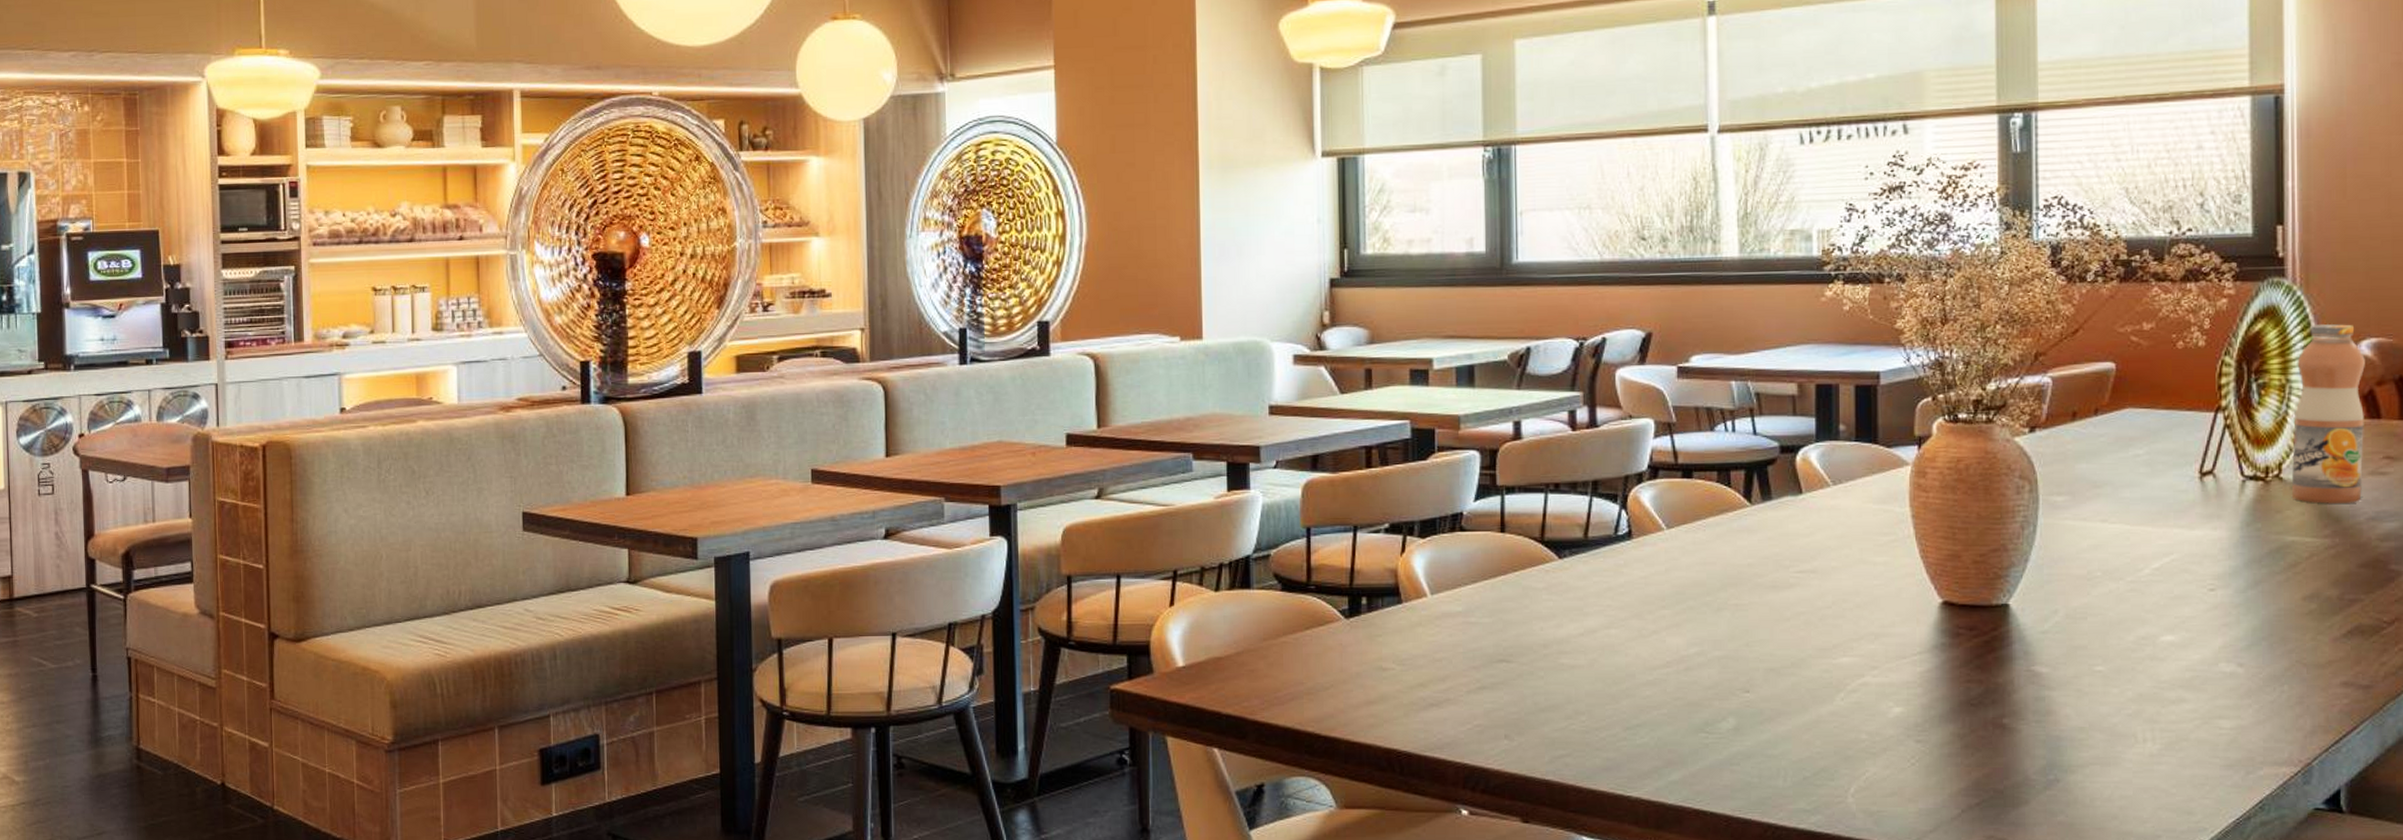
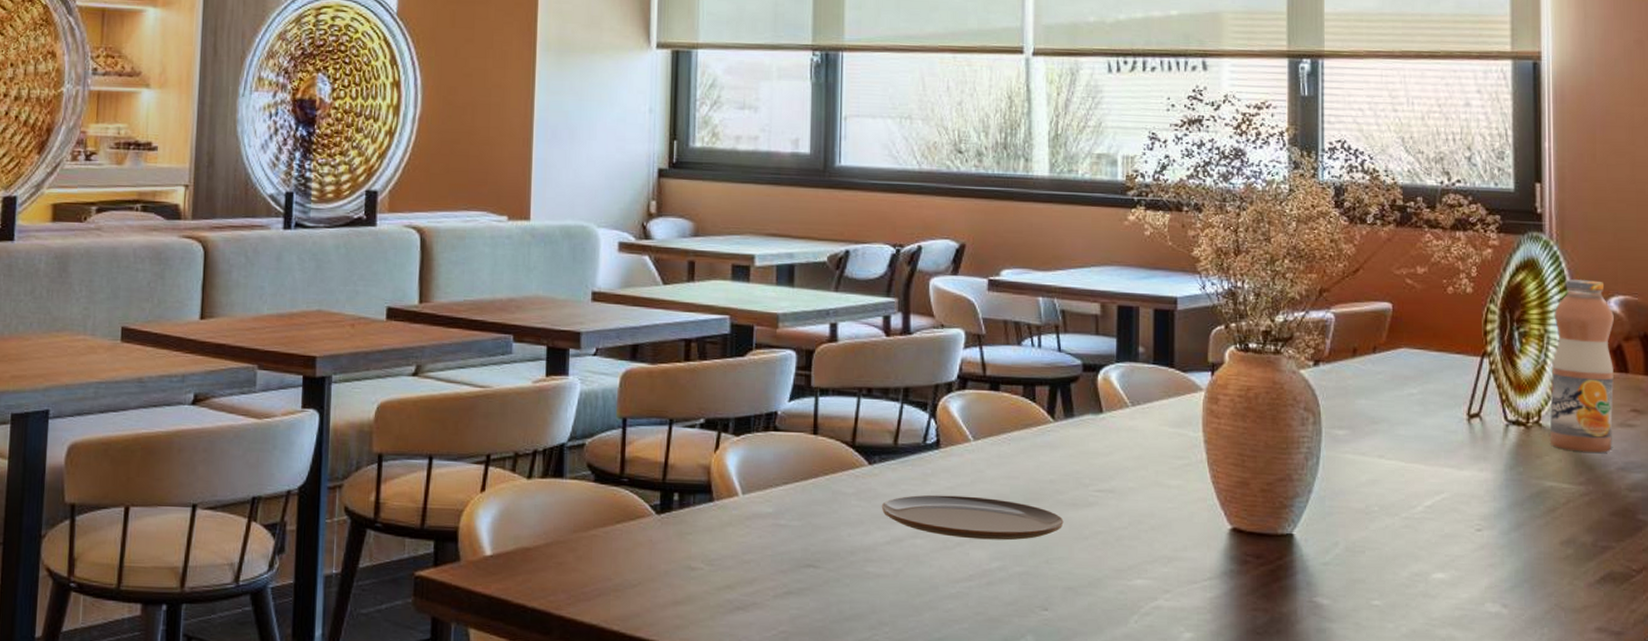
plate: none [1573,584,1764,626] -> present [881,494,1064,541]

